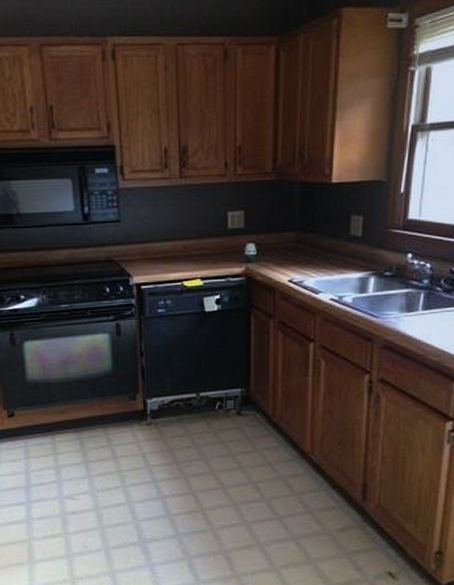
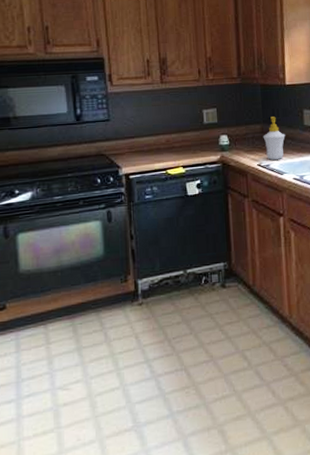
soap bottle: none [298,223,325,277] -> present [263,116,285,161]

